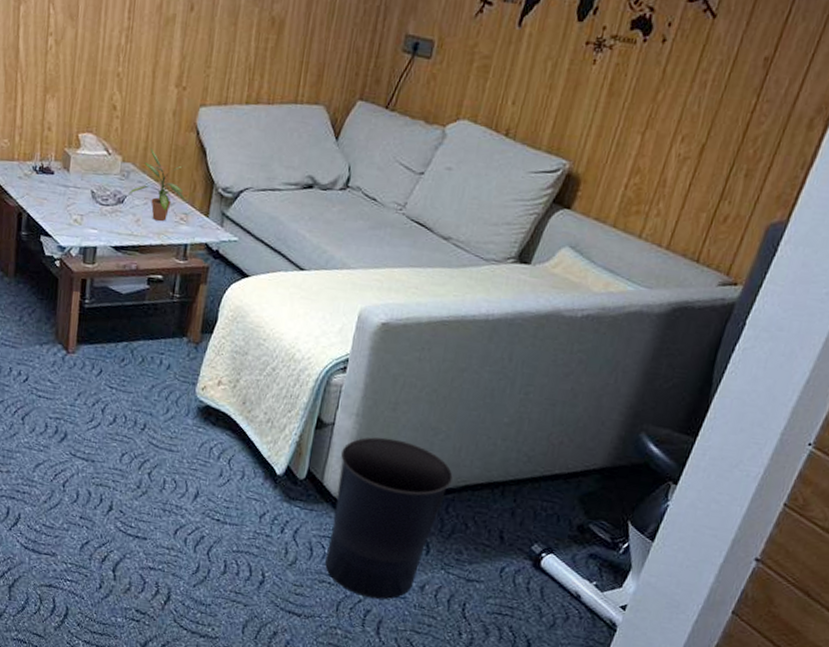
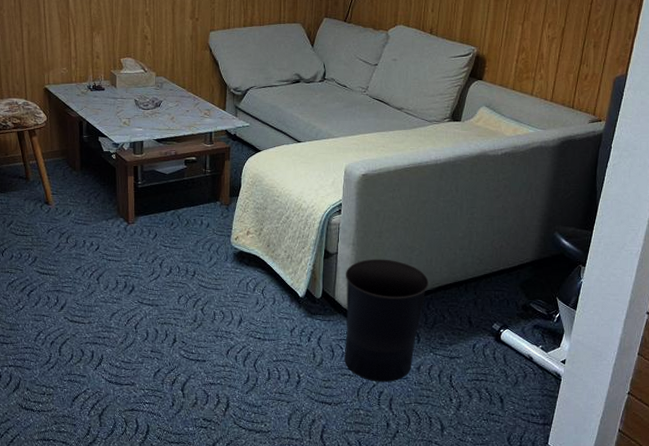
potted plant: present [128,147,184,222] -> none [163,64,206,118]

